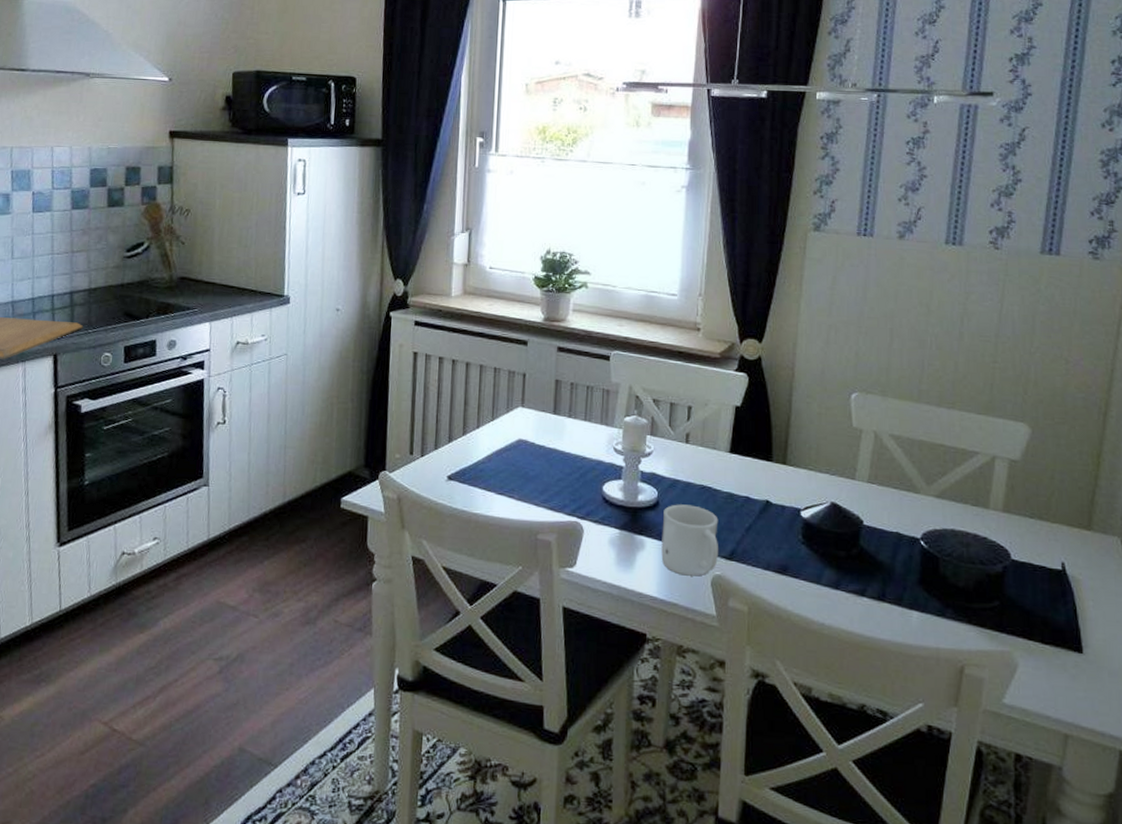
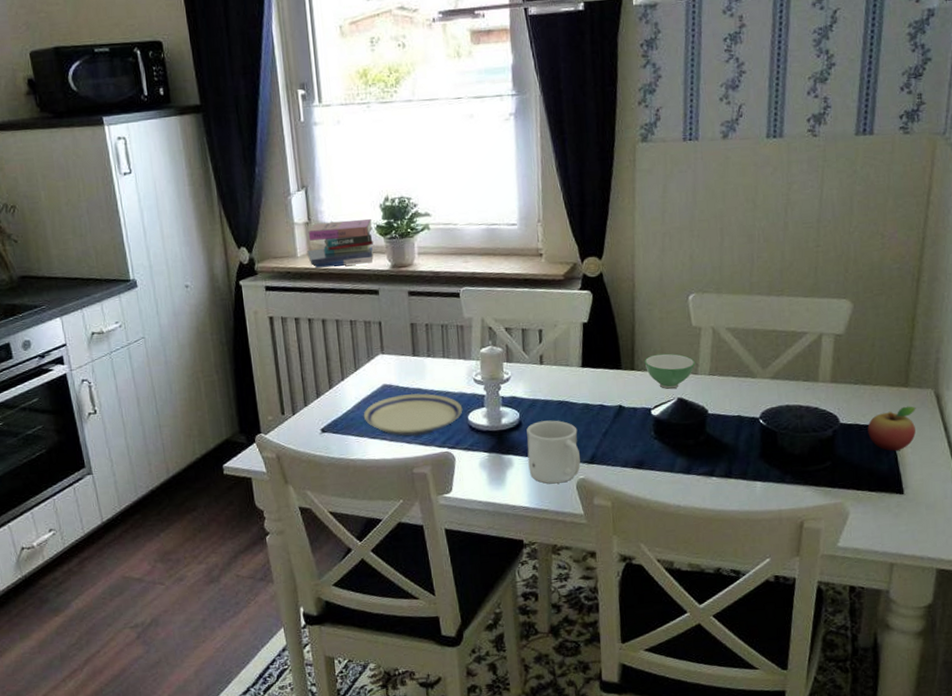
books: none [461,266,531,313] -> present [306,218,374,268]
plate: none [493,452,598,500] -> present [363,393,463,437]
bowl: none [797,451,854,492] -> present [644,353,696,390]
fruit: none [1043,552,1100,601] -> present [867,406,916,451]

